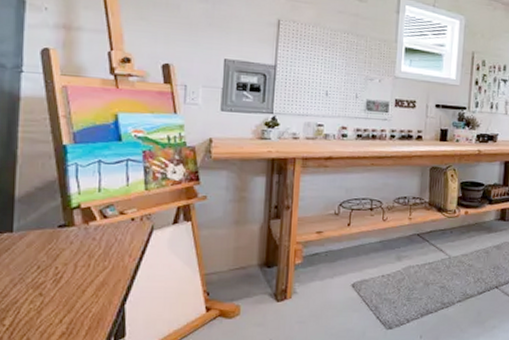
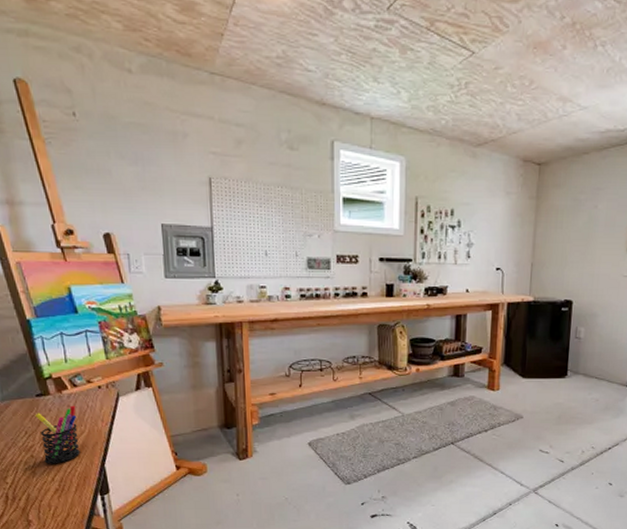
pen holder: none [52,238,102,304] -> present [34,405,80,464]

